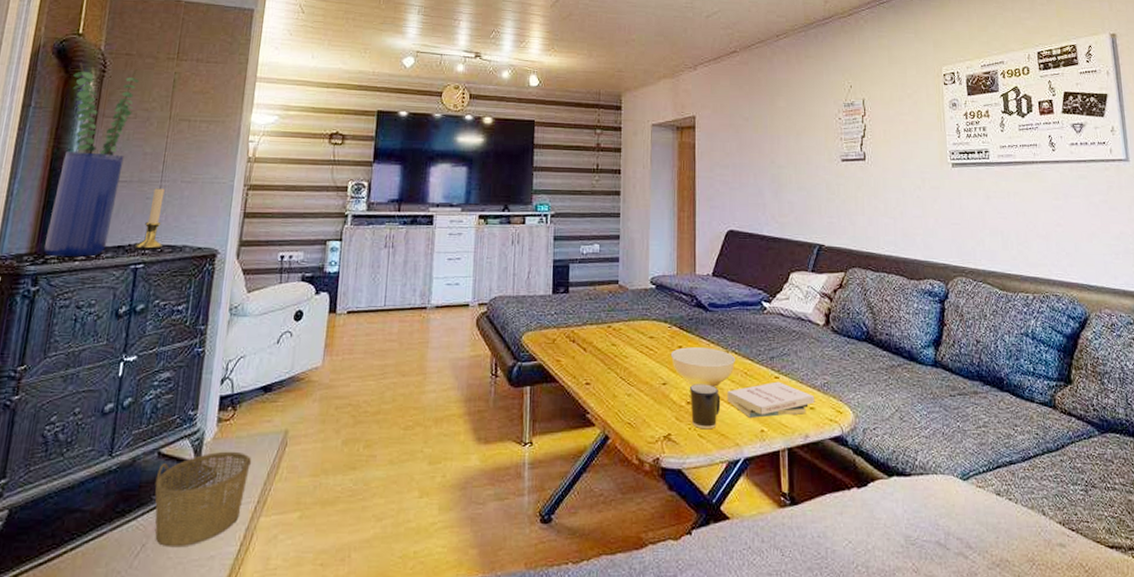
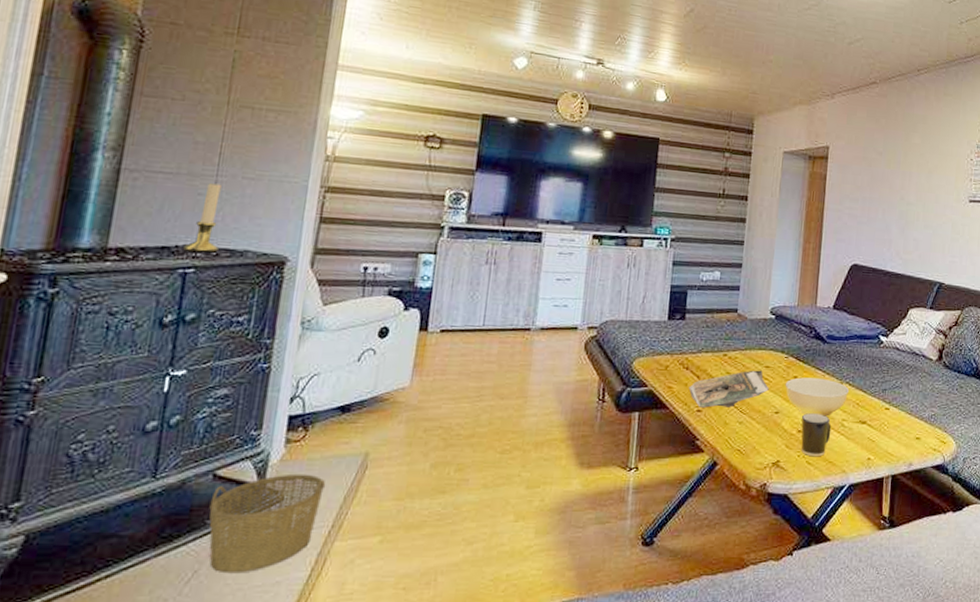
vase: present [43,63,140,258] -> none [63,28,189,257]
magazine: none [576,341,655,381] -> present [688,370,769,408]
books: present [727,381,815,418] -> none [837,412,922,447]

